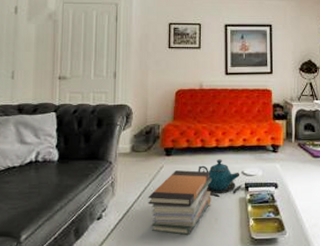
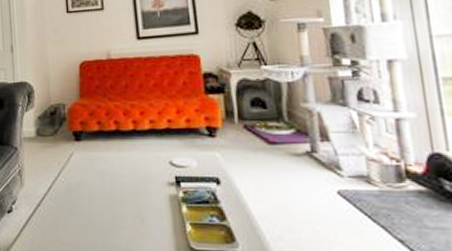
book stack: present [148,170,212,236] -> none [59,159,134,239]
teapot: present [198,159,243,197] -> none [114,145,172,193]

